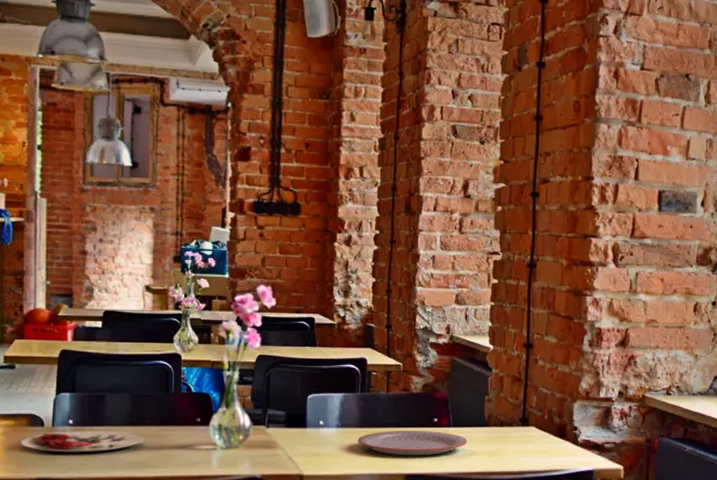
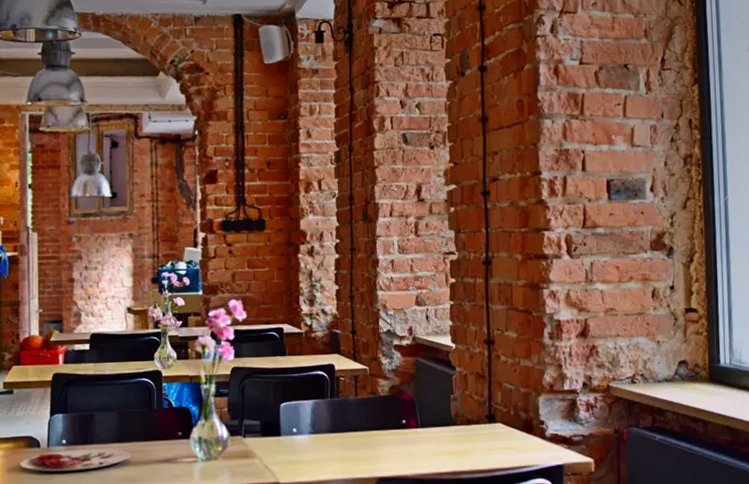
plate: present [357,431,468,456] -> none [329,433,436,459]

